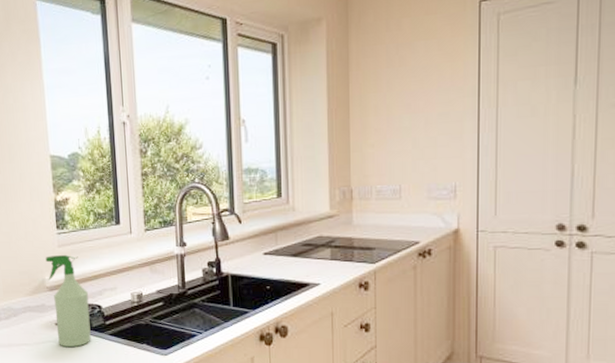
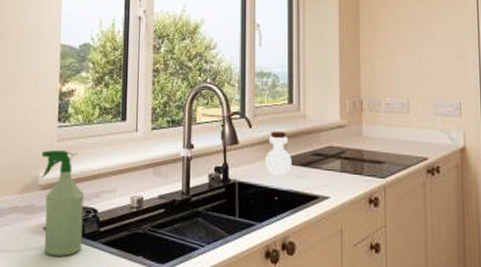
jar: none [256,224,282,267] -> present [265,131,292,176]

